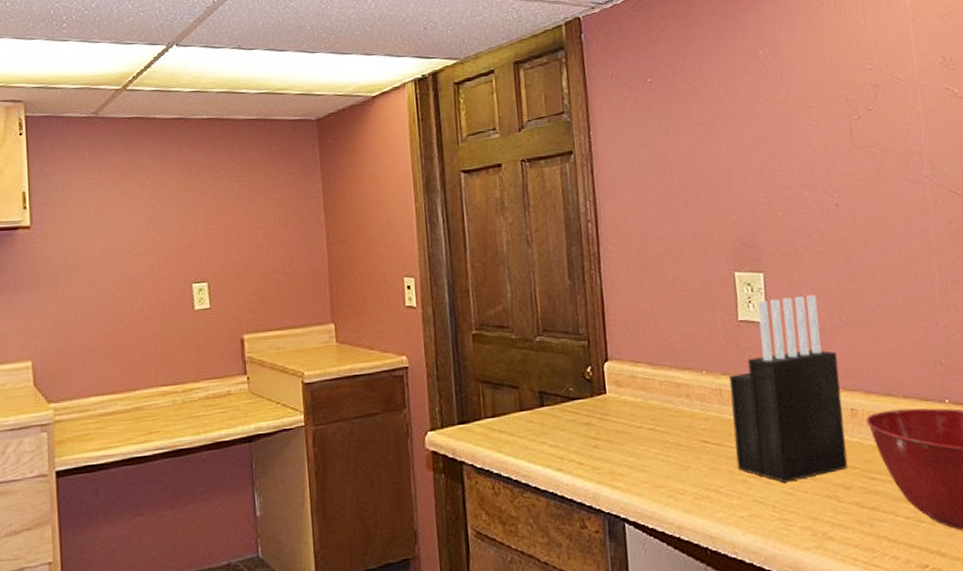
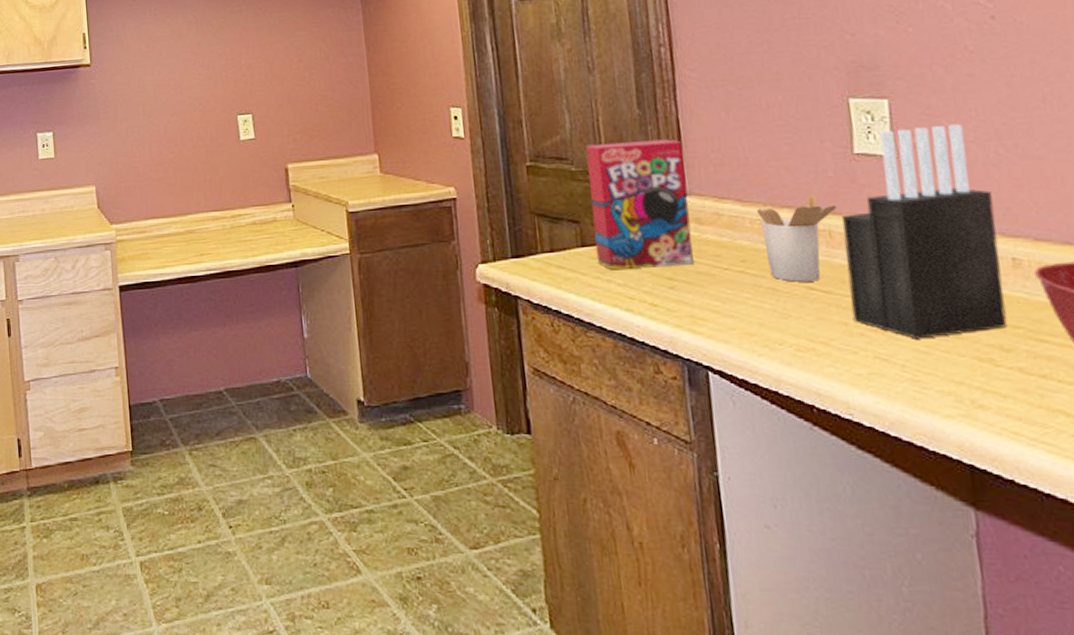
cereal box: none [524,308,614,432] -> present [585,139,694,269]
utensil holder: none [664,356,726,437] -> present [756,193,838,282]

